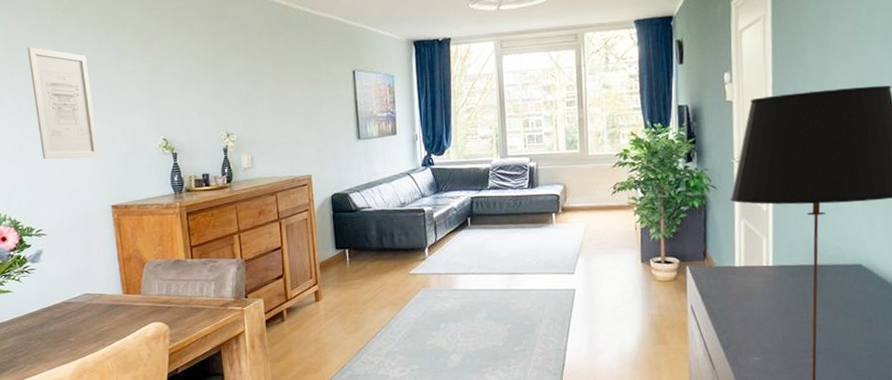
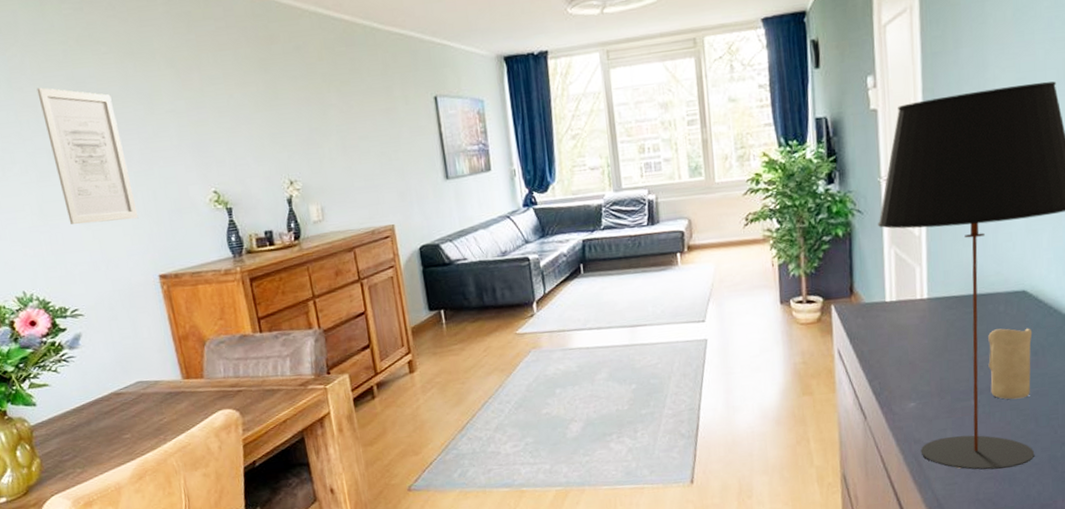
candle: none [826,296,867,361] -> present [988,328,1033,400]

